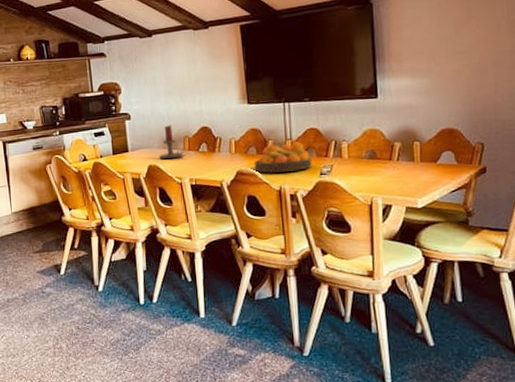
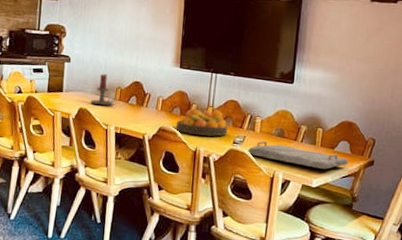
serving tray: none [338,166,456,187] -> present [248,141,349,169]

